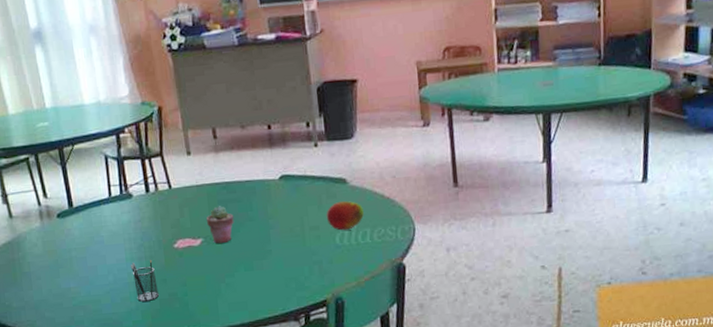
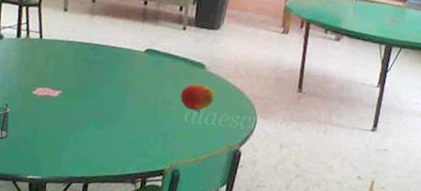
potted succulent: present [206,206,234,244] -> none [68,64,95,99]

